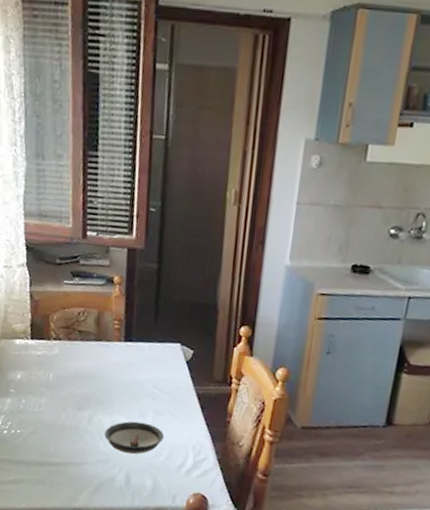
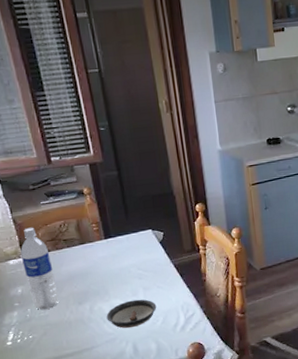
water bottle: none [28,306,60,405] -> present [20,227,59,310]

